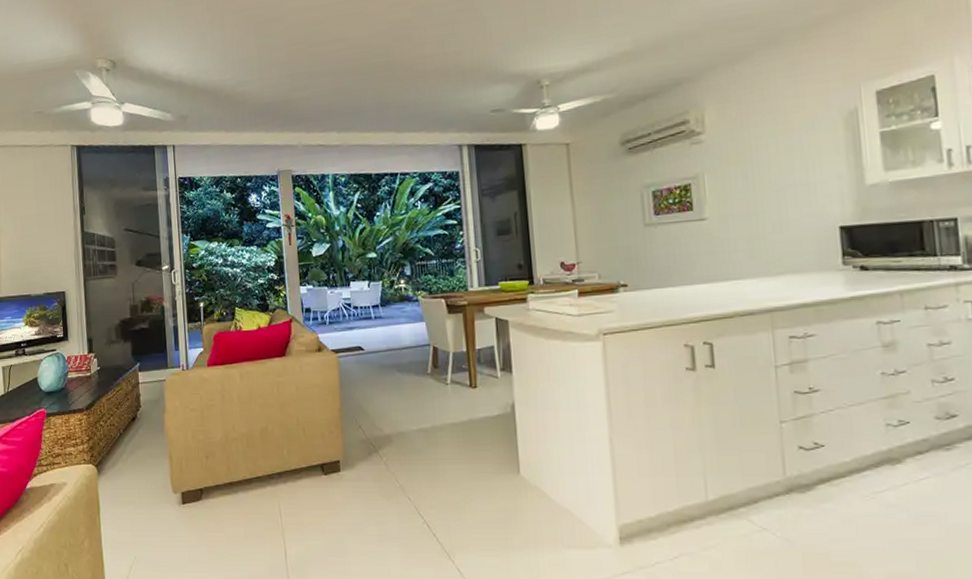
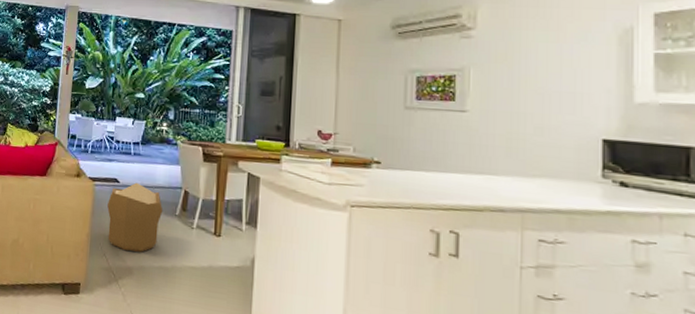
pouf: none [355,347,414,420] -> present [107,182,163,252]

